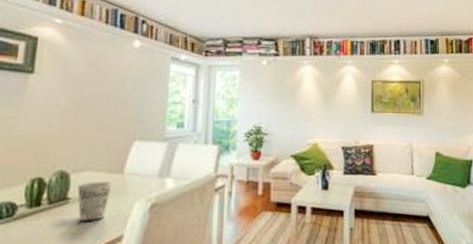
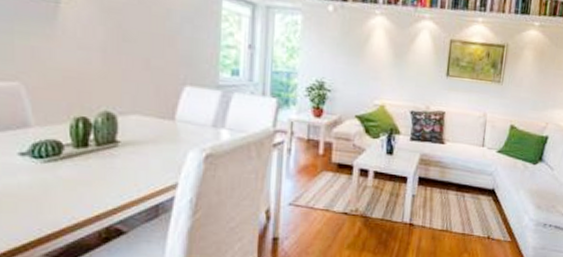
cup: present [77,181,112,221] -> none [126,126,163,167]

